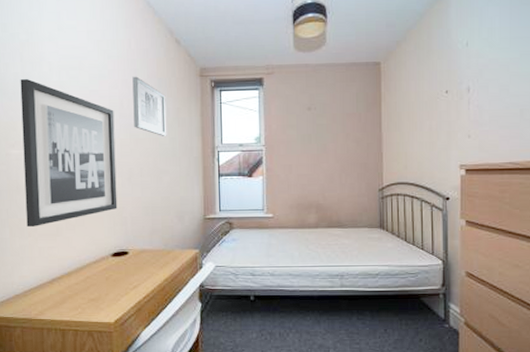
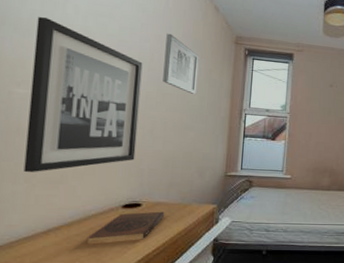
book: none [85,258,151,293] -> present [87,211,165,245]

